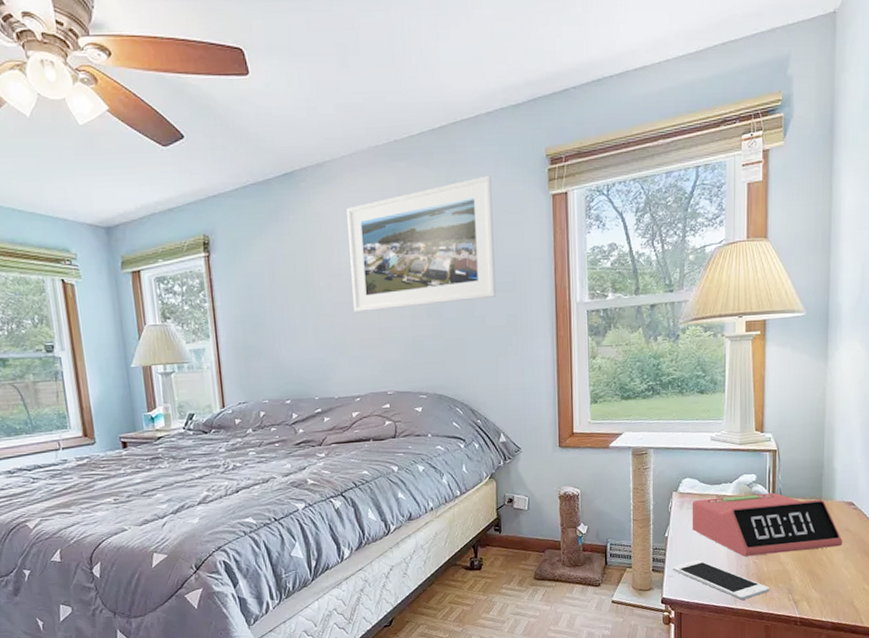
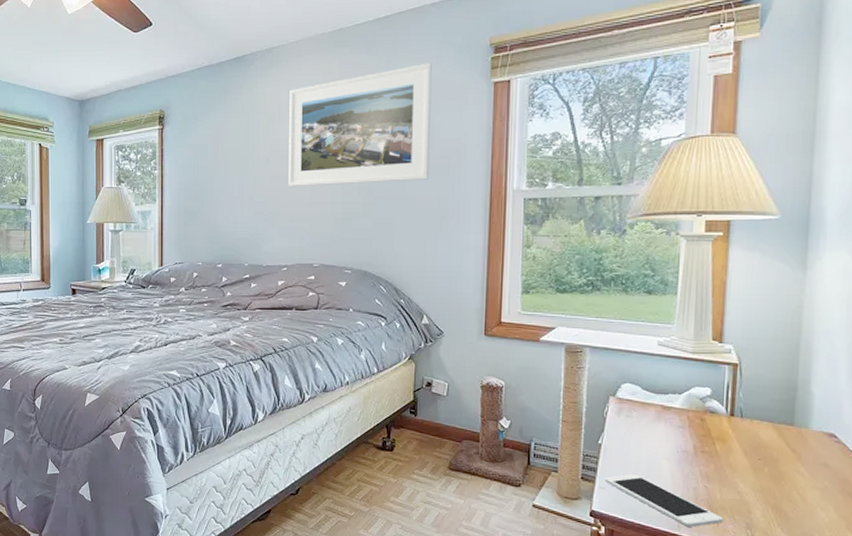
alarm clock: present [692,493,843,556] -> none [630,408,820,483]

